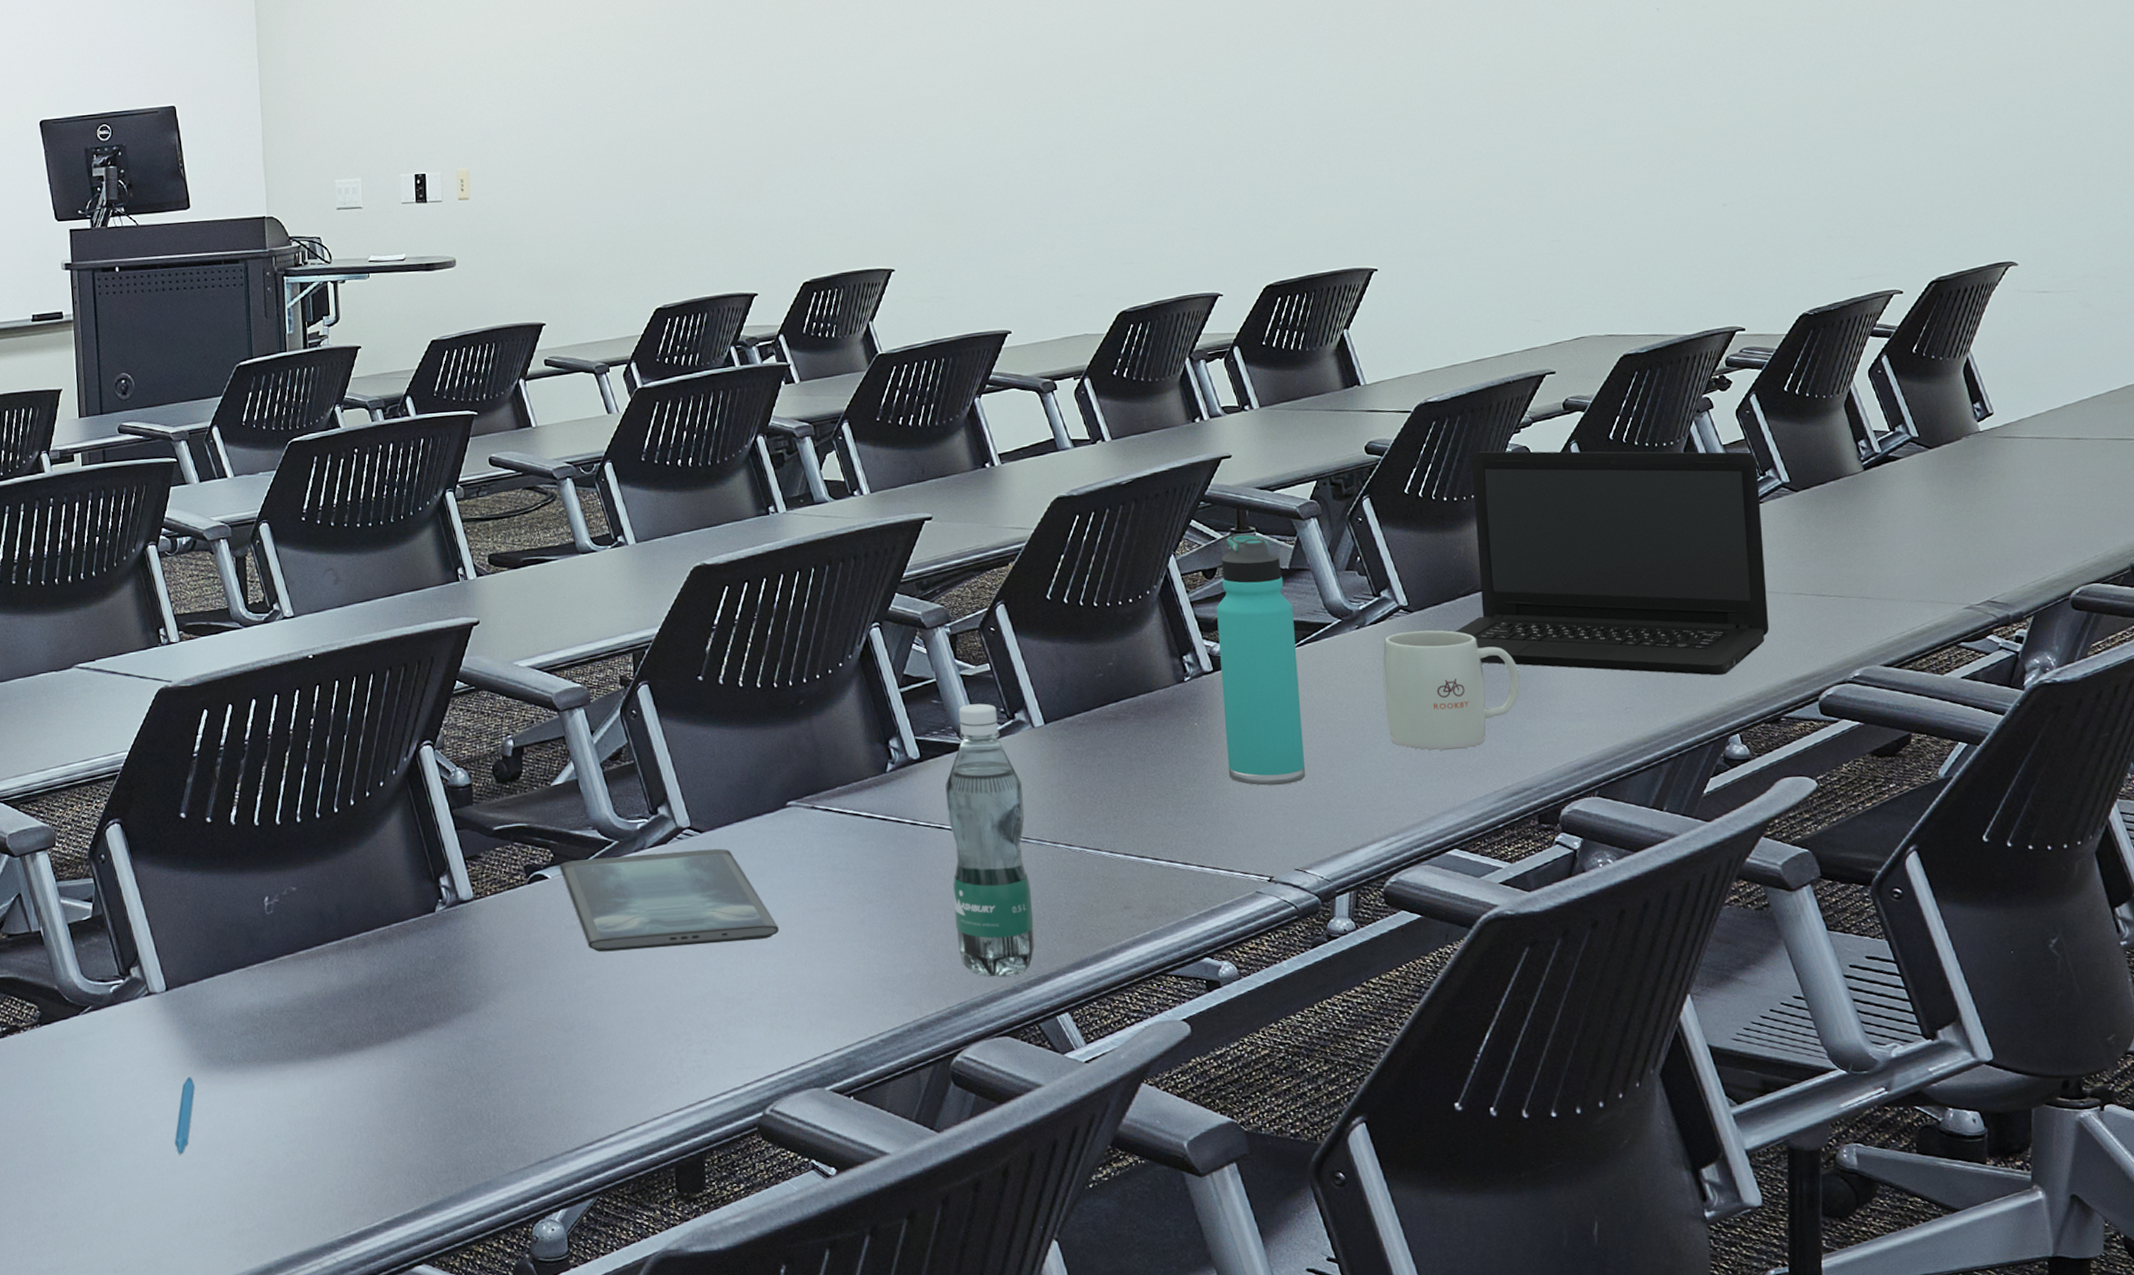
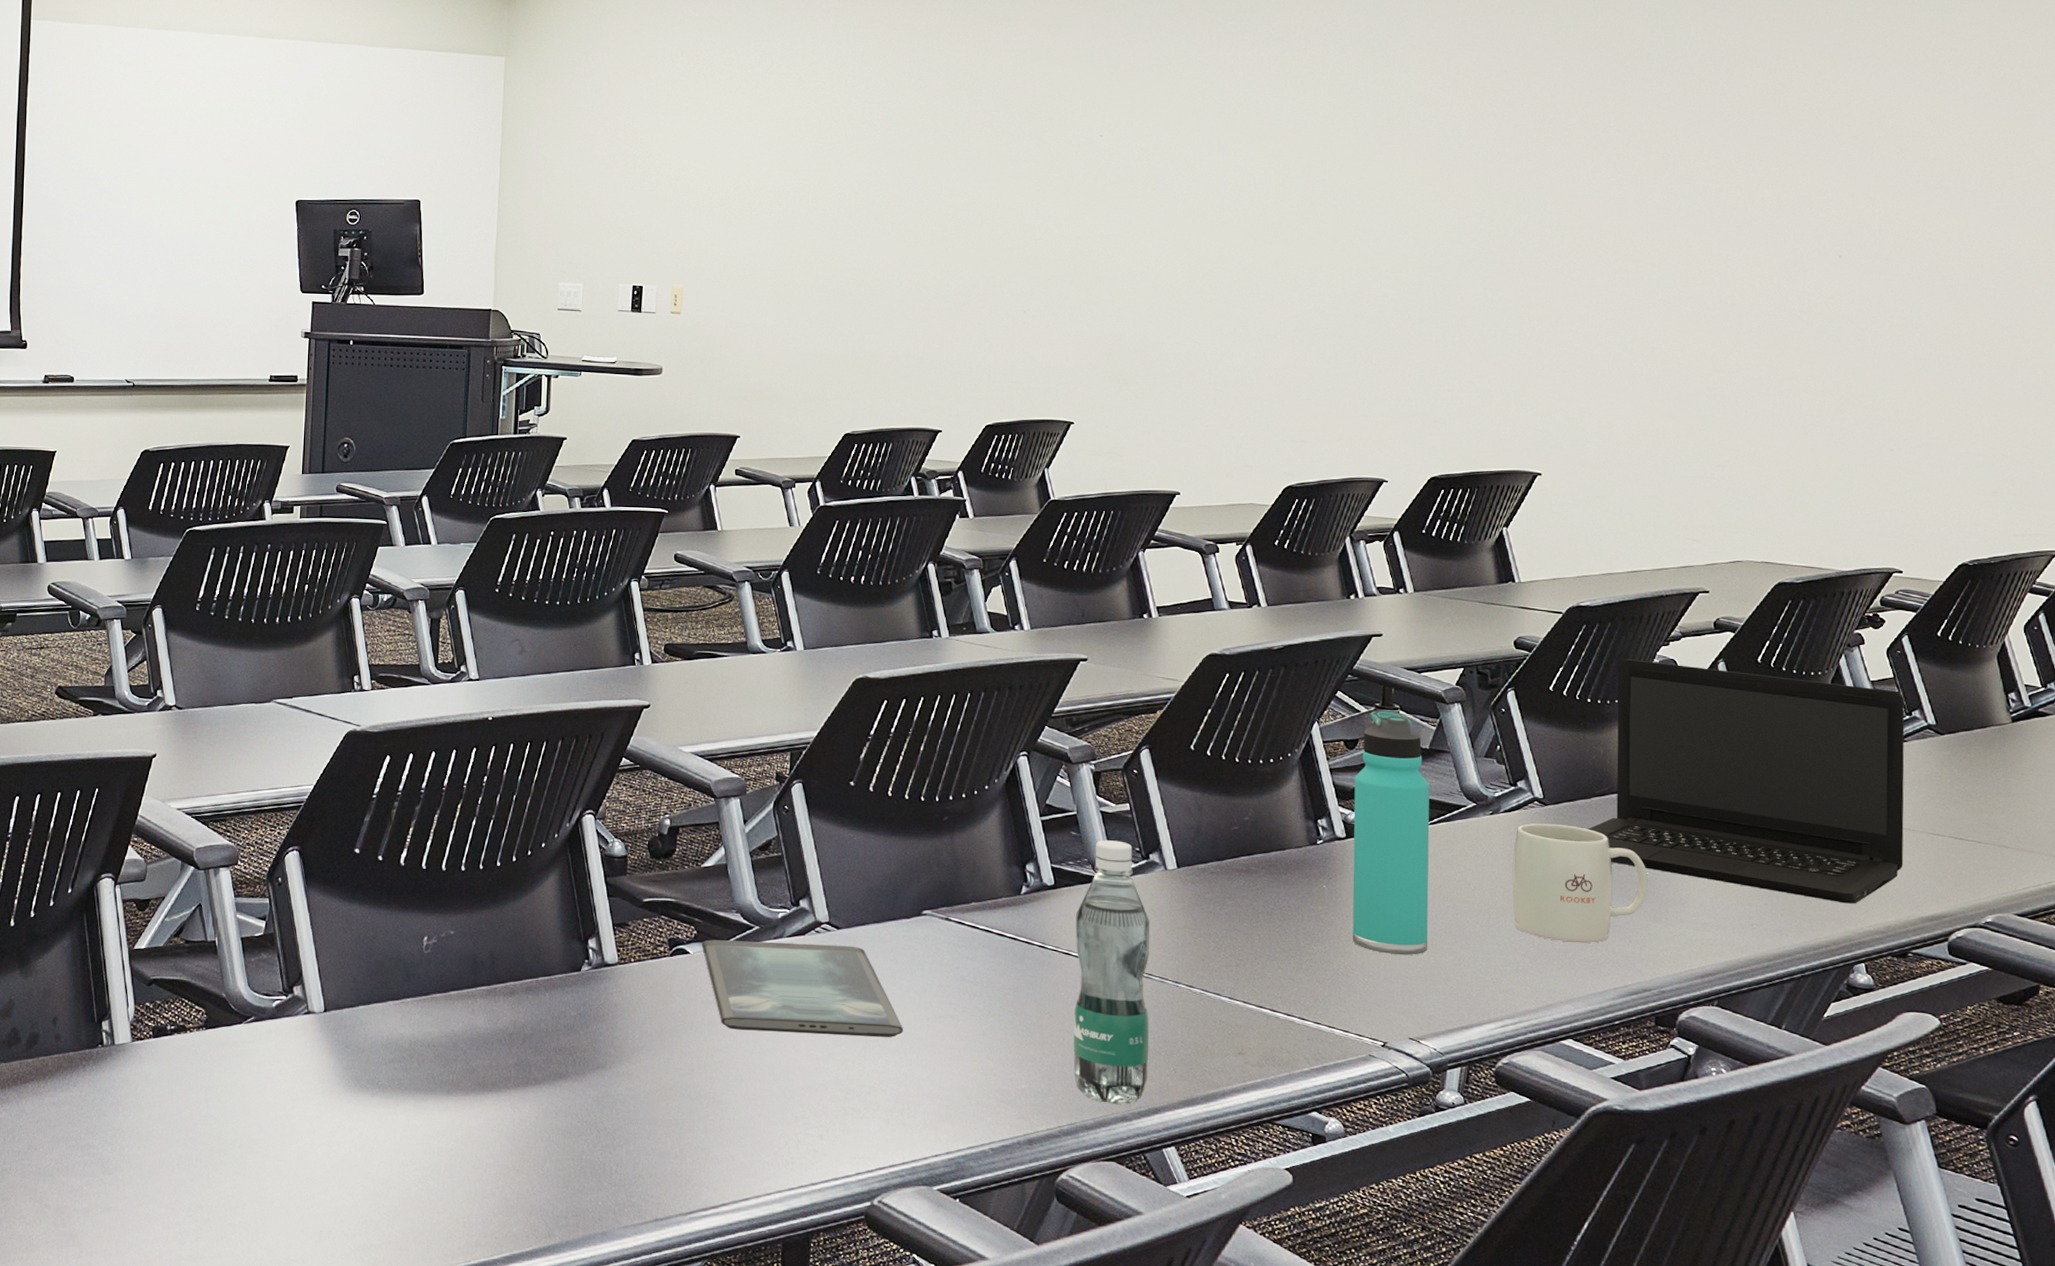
pen: present [174,1077,195,1155] -> none [316,1095,341,1167]

